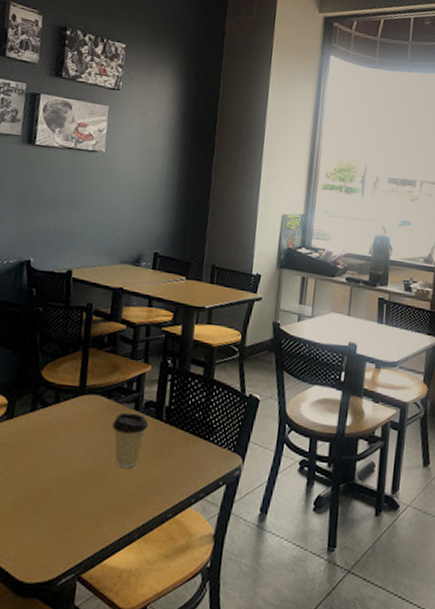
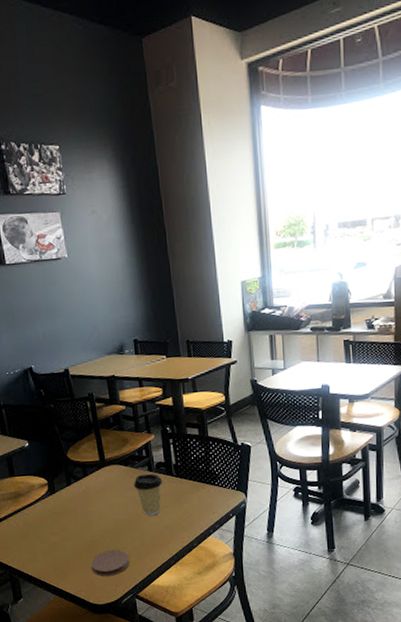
coaster: none [31,506,84,543] -> present [91,549,130,576]

